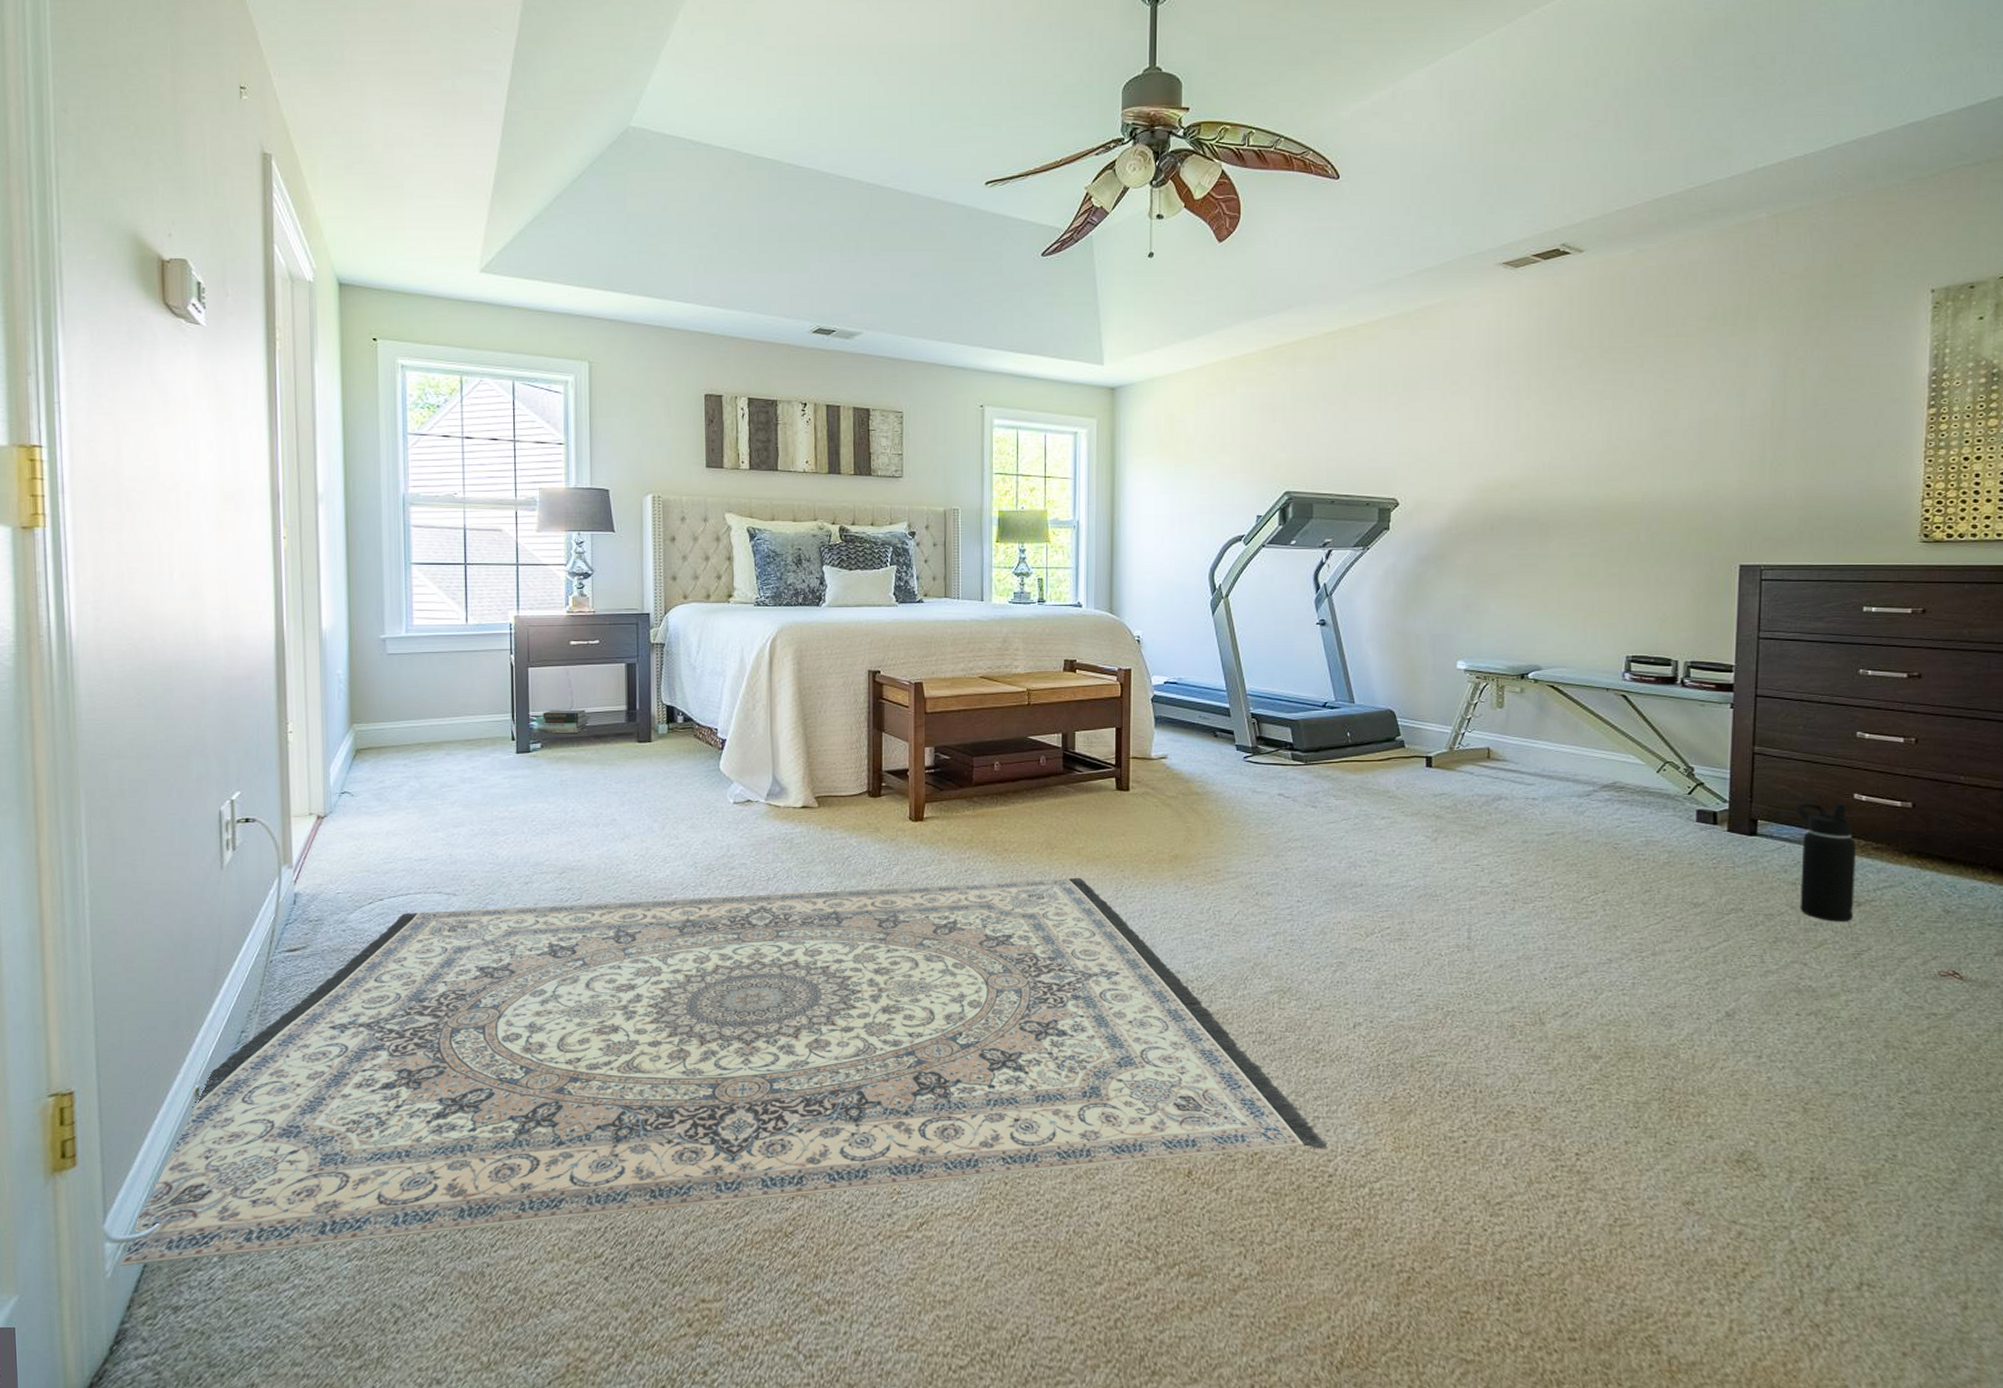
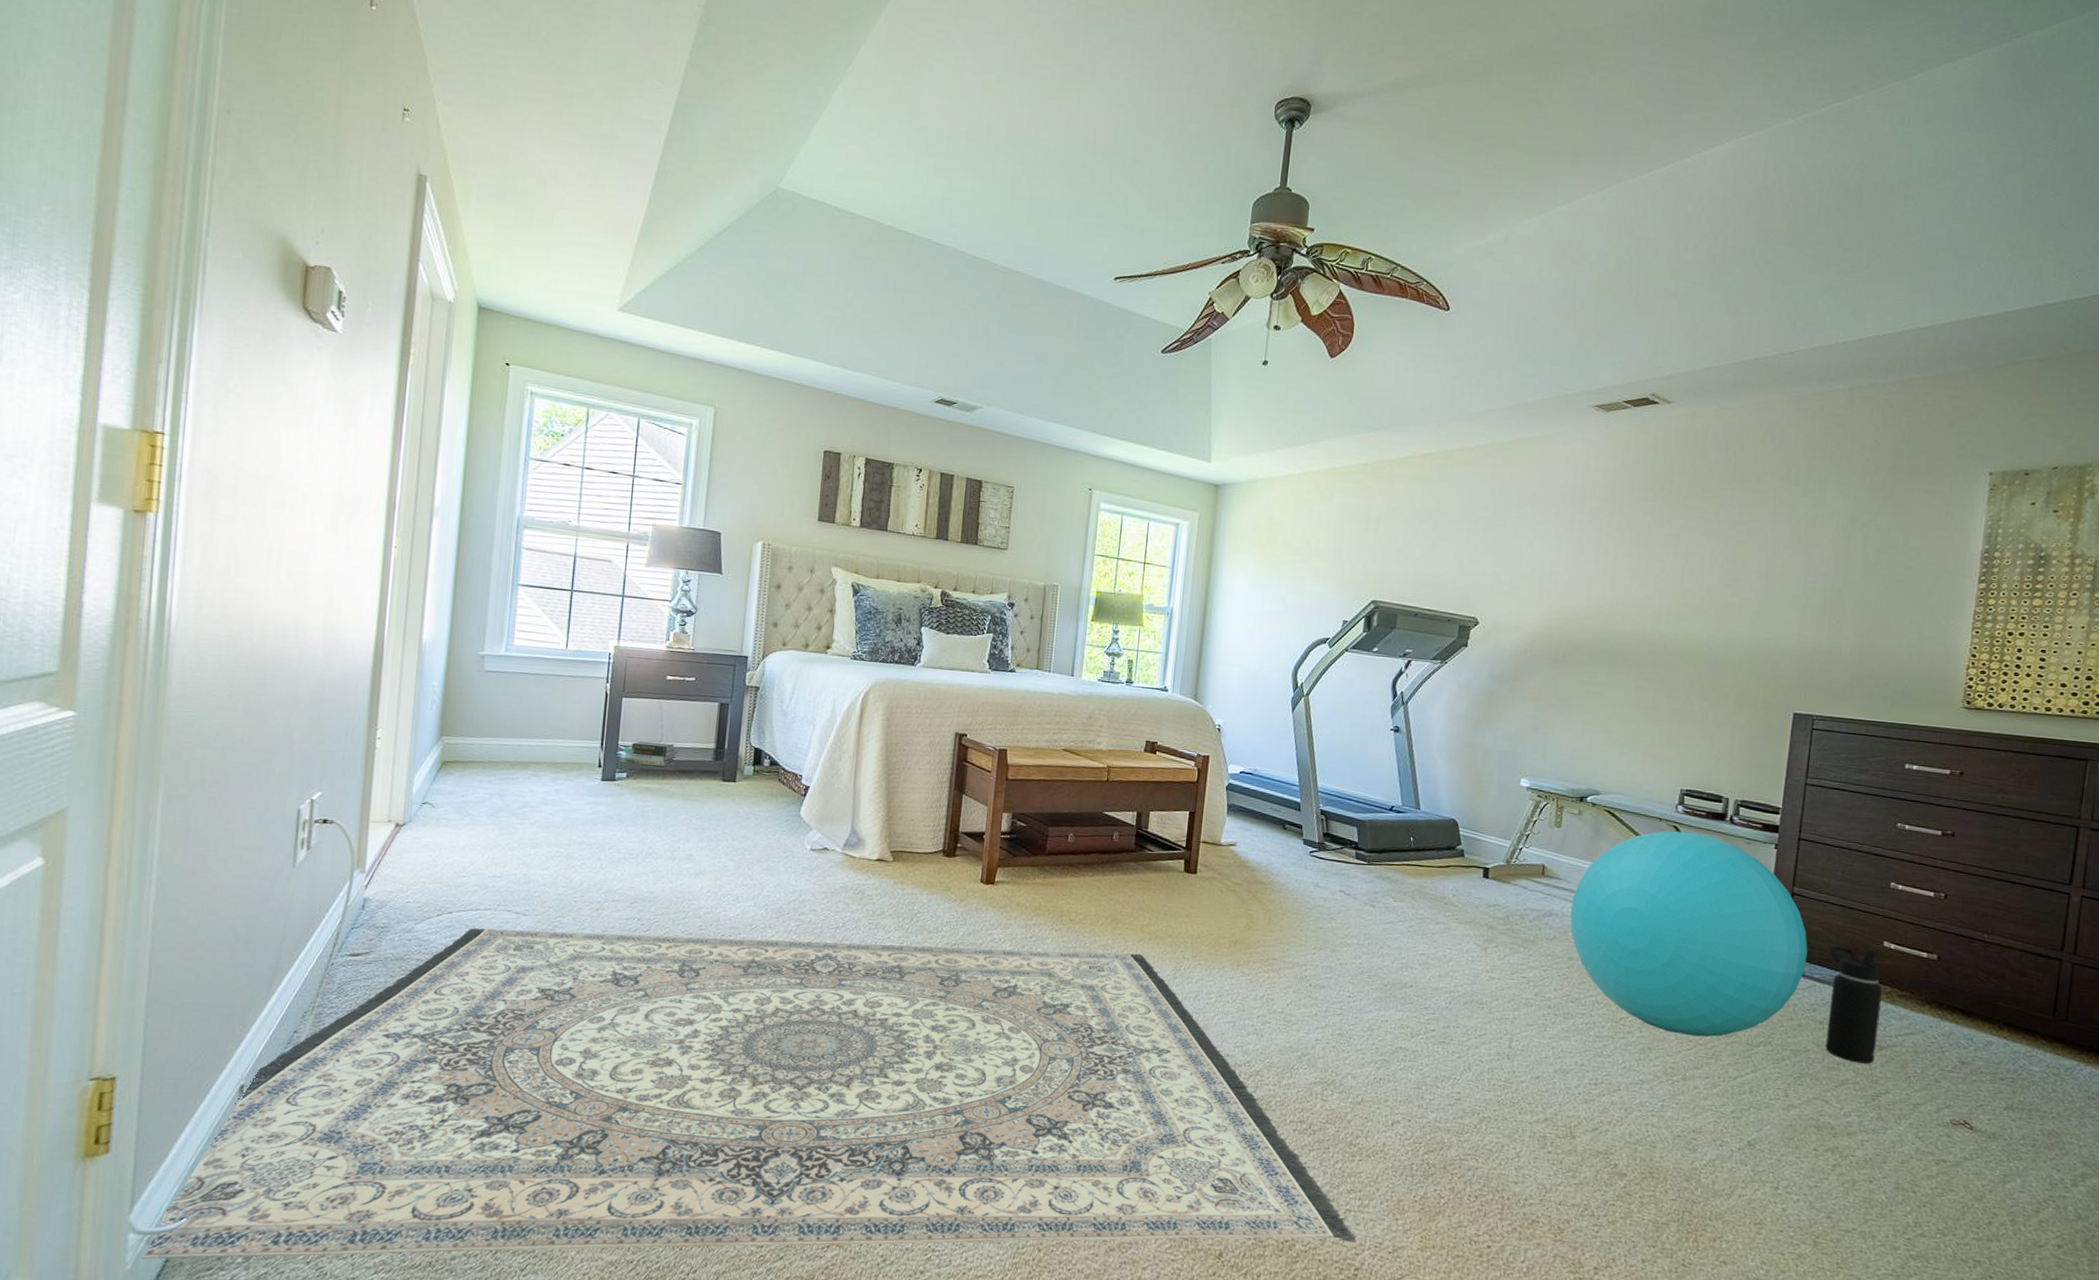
exercise ball: none [1521,699,1774,910] -> present [1570,831,1808,1037]

